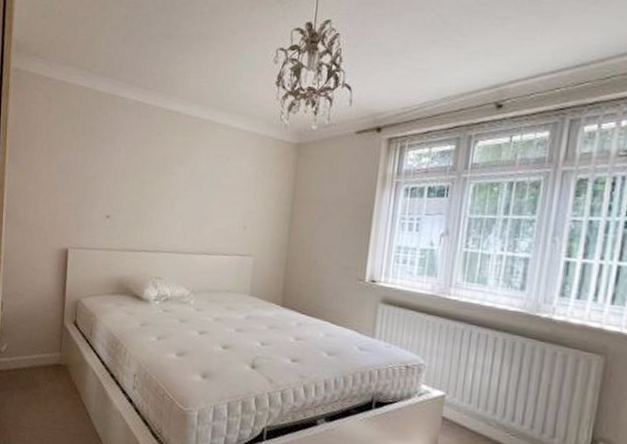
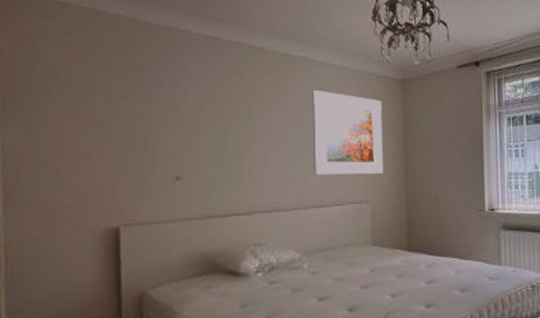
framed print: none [208,150,275,232] -> present [312,89,384,175]

